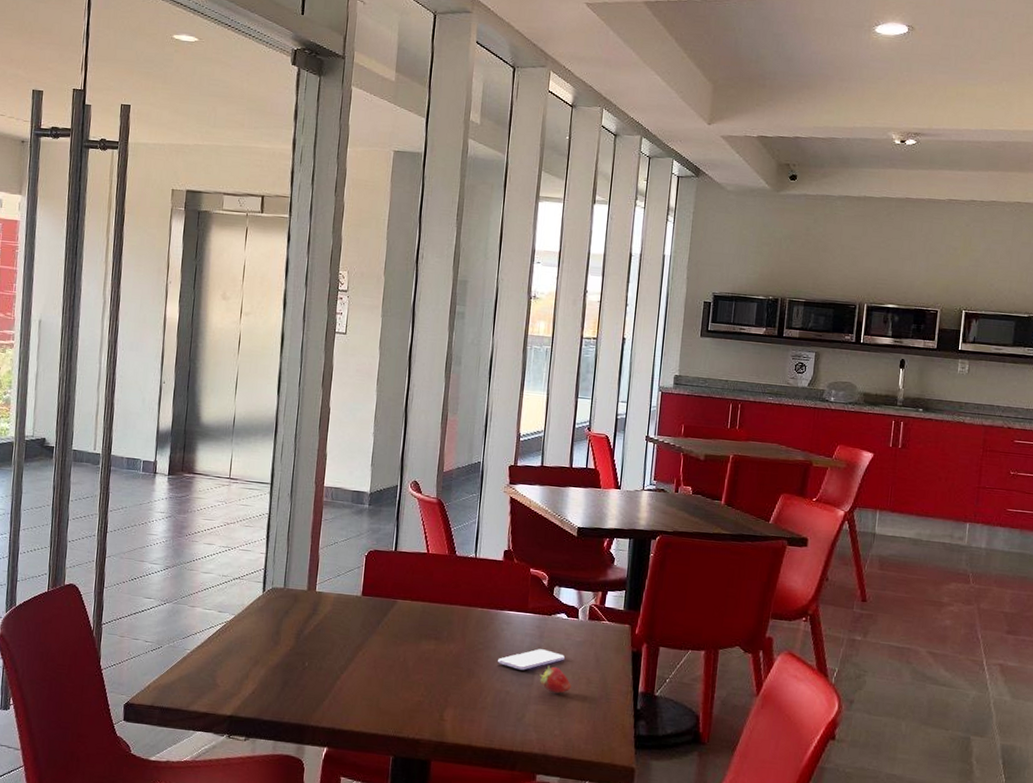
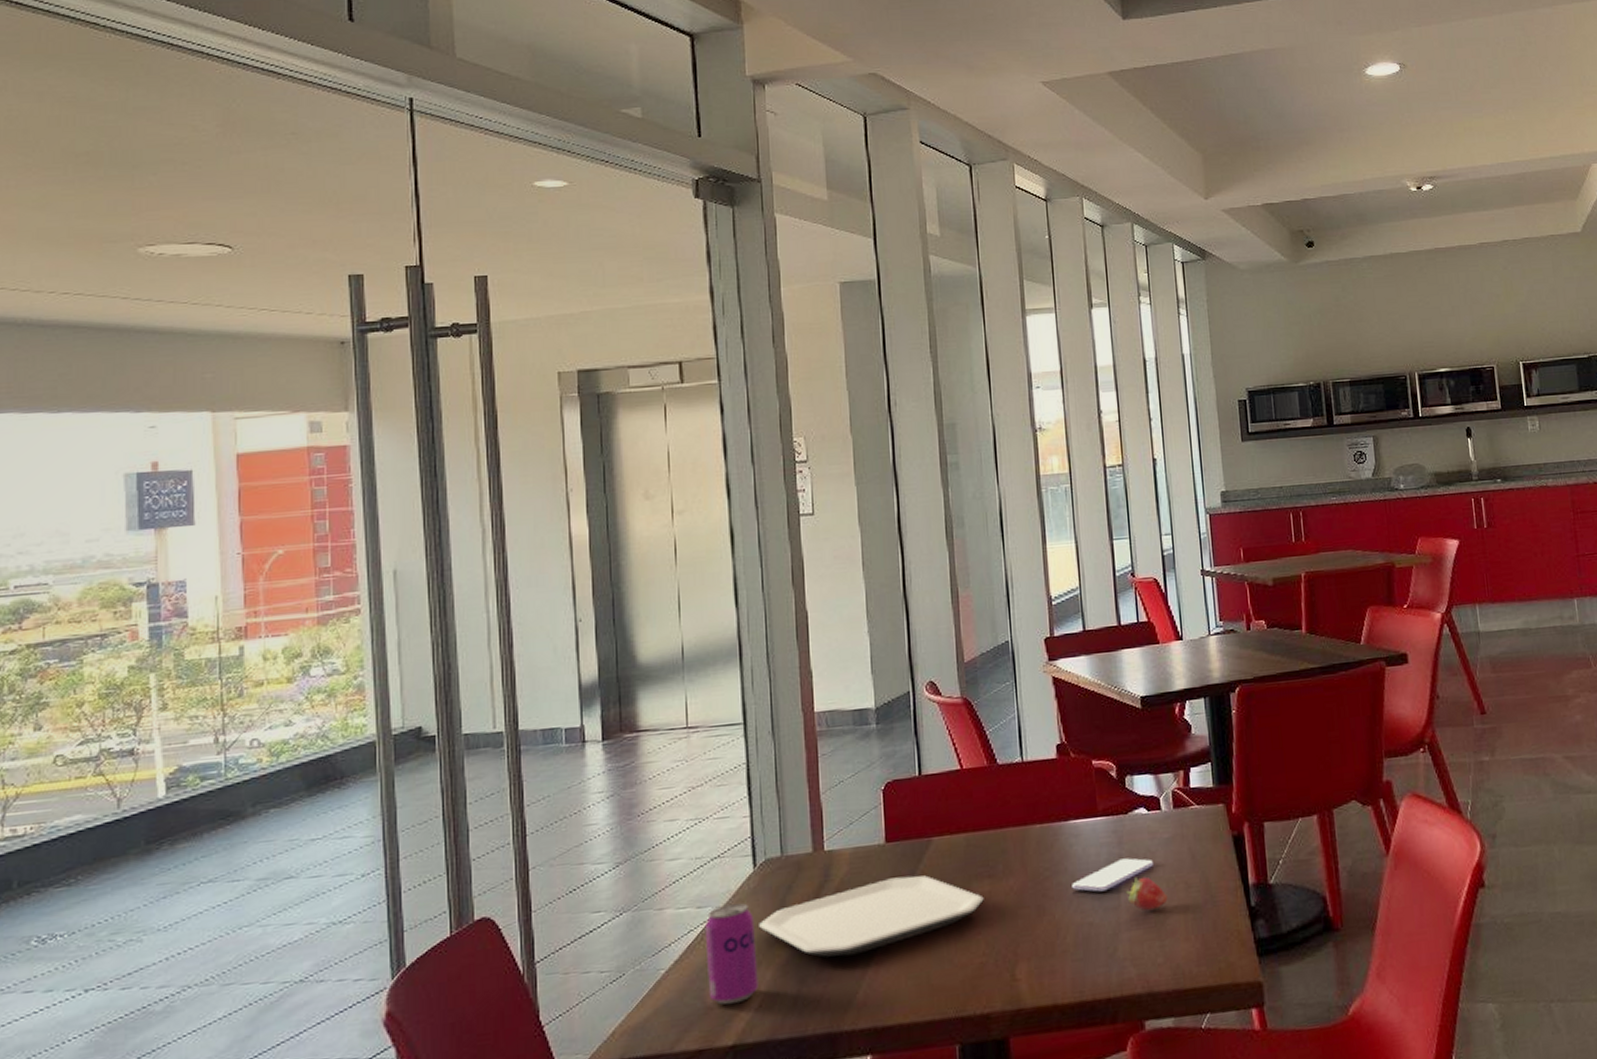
beverage can: none [218,614,258,686] -> present [704,903,759,1005]
plate: none [261,622,429,673] -> present [759,875,984,957]

